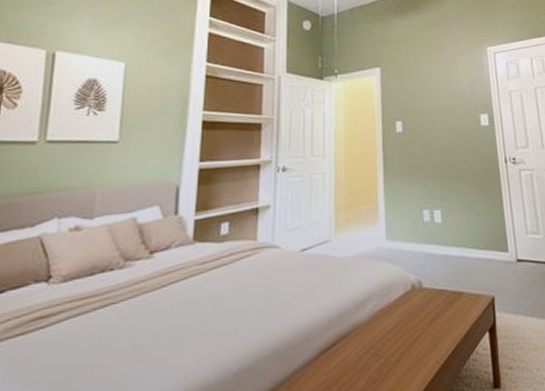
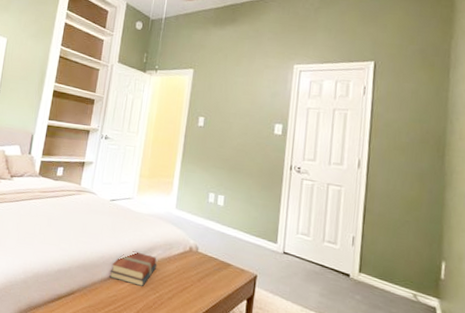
books: none [313,310,375,359] -> present [109,251,157,286]

